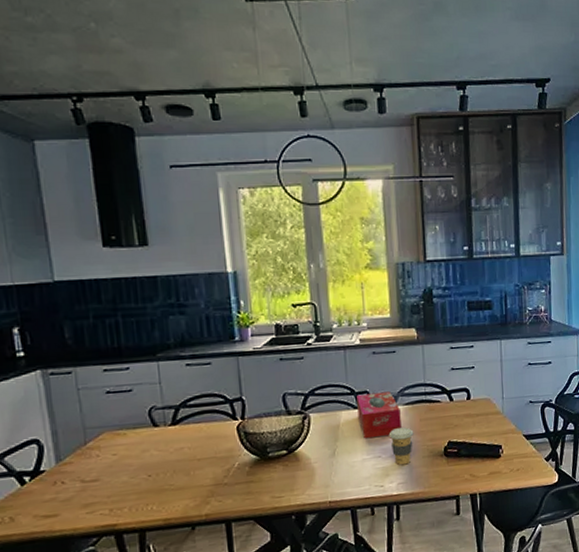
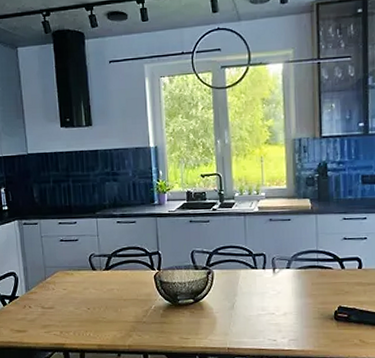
tissue box: present [357,391,402,439] -> none [254,255,294,296]
coffee cup: present [388,427,414,466] -> none [282,289,306,324]

